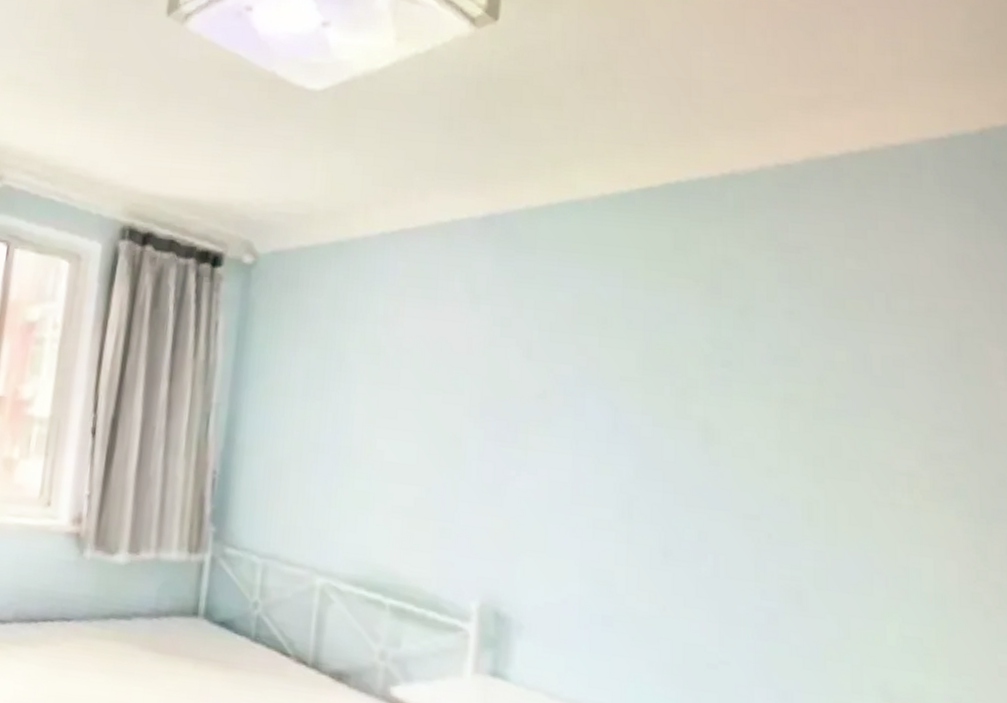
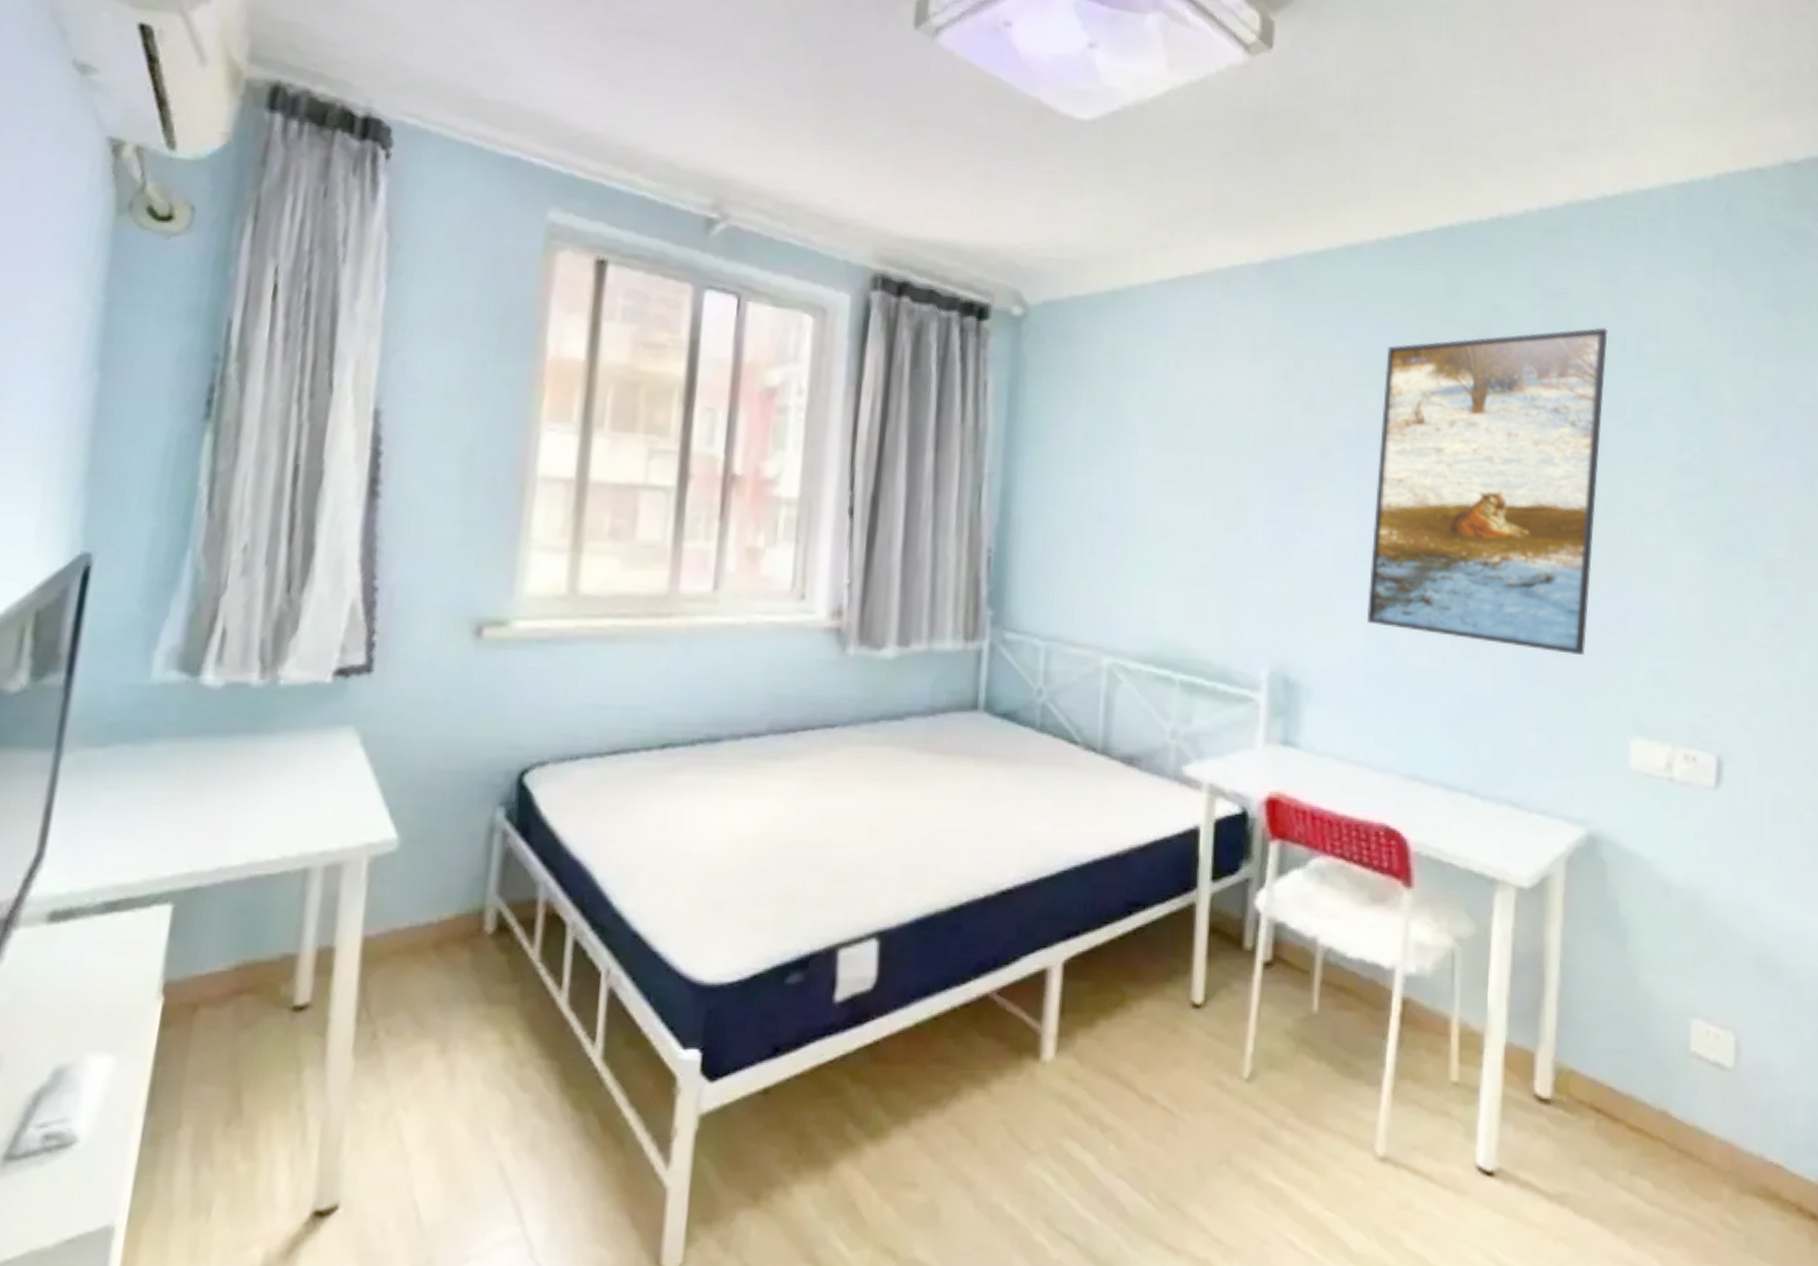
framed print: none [583,282,853,614] -> present [1367,327,1608,655]

